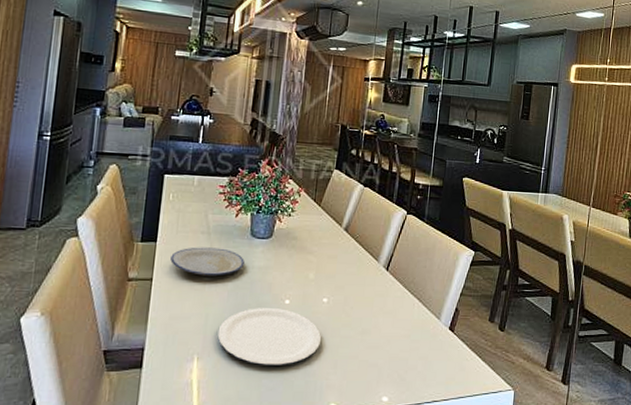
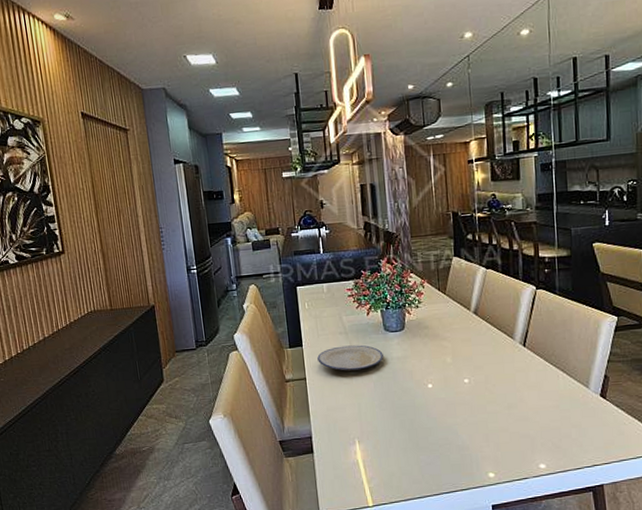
plate: present [217,308,322,365] -> none [371,392,470,444]

